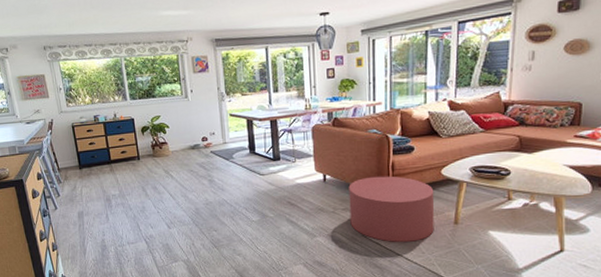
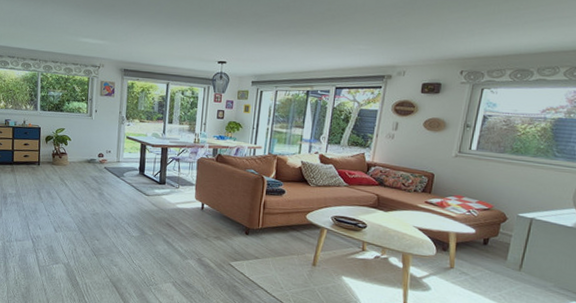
pouf: present [348,176,435,243] -> none [220,211,298,277]

